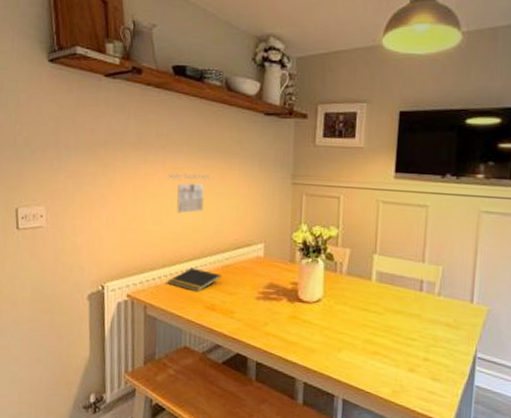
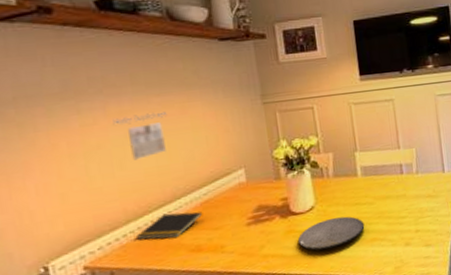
plate: none [300,316,369,348] -> present [298,216,365,251]

